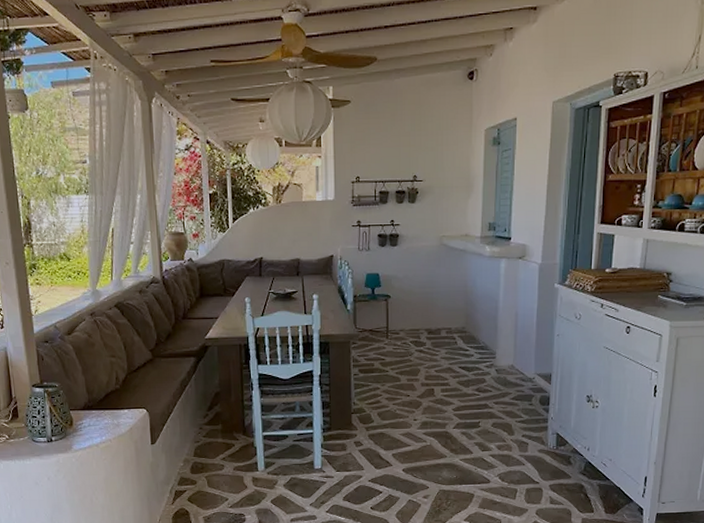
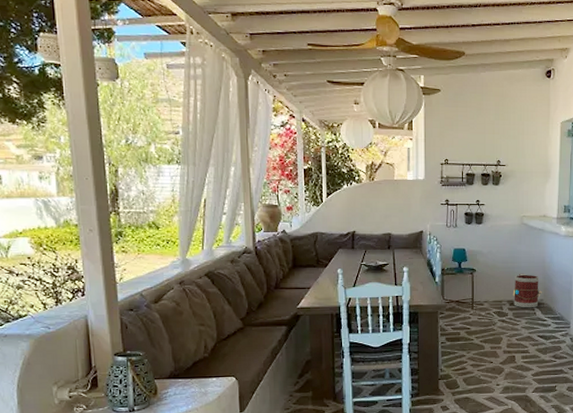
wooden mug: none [431,298,464,337] -> present [513,273,542,308]

